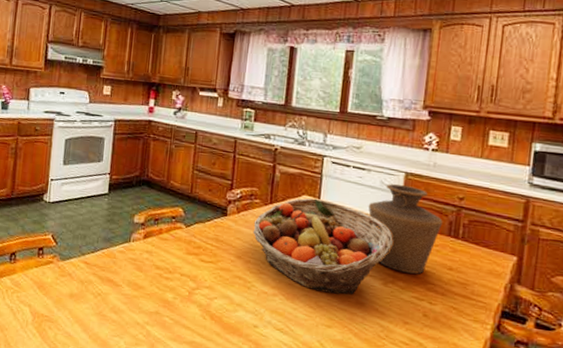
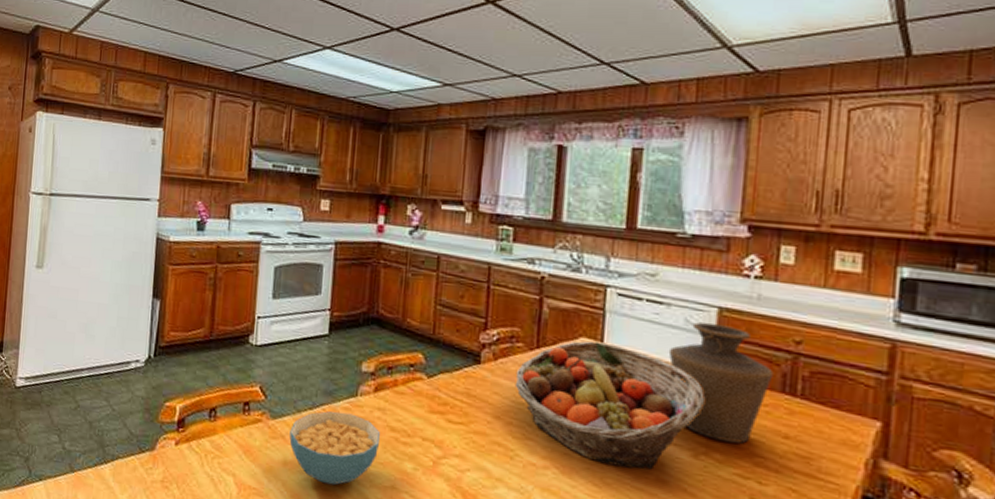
cereal bowl: none [75,254,148,312] -> present [289,411,380,485]

